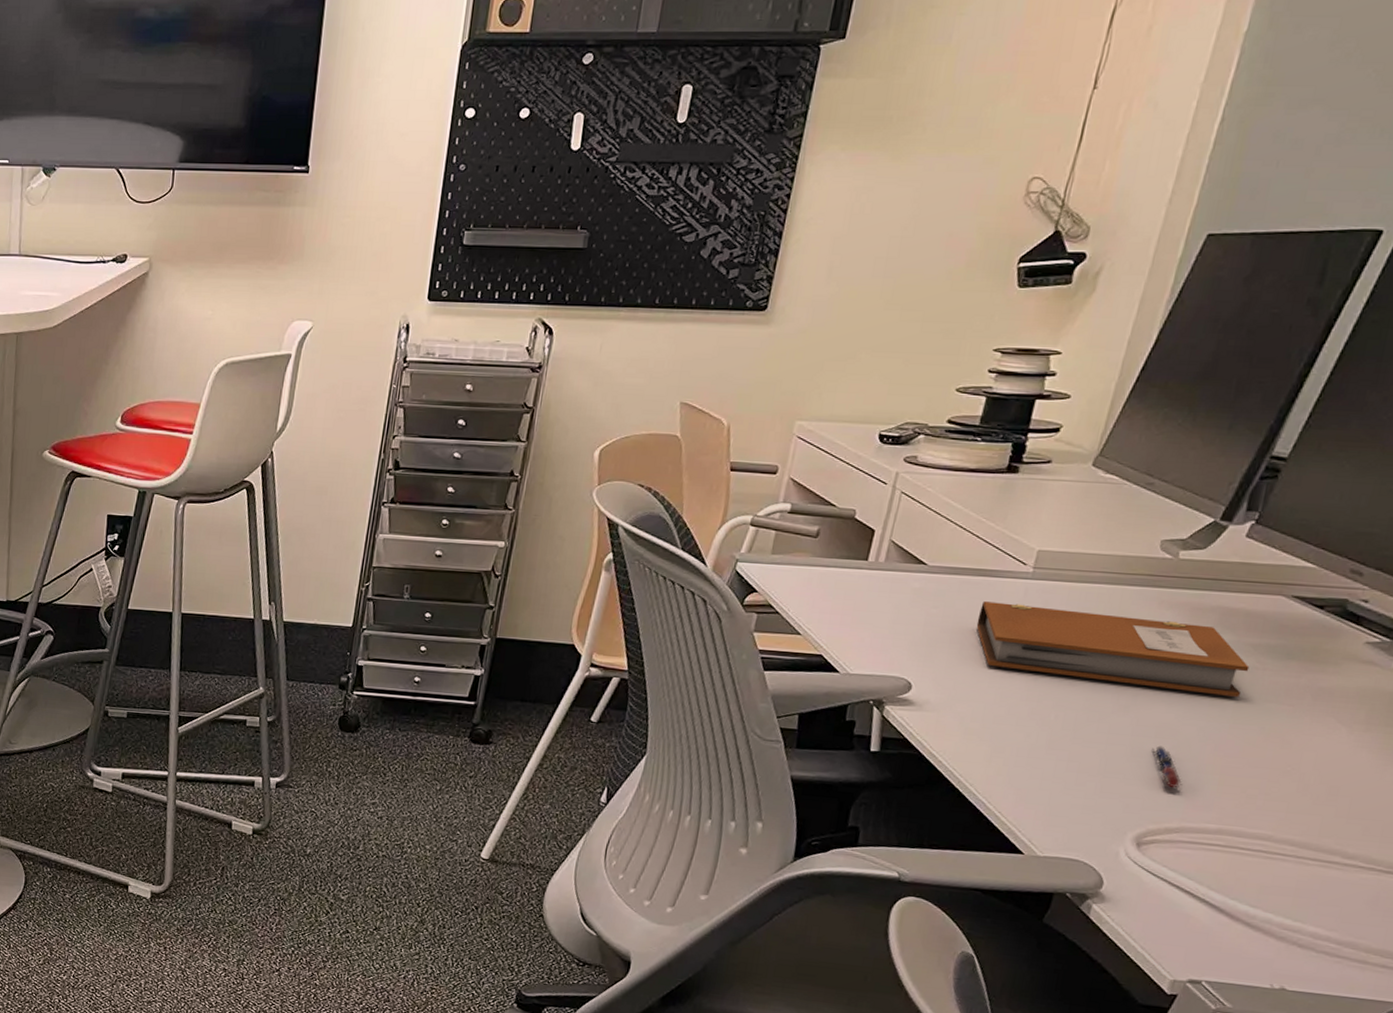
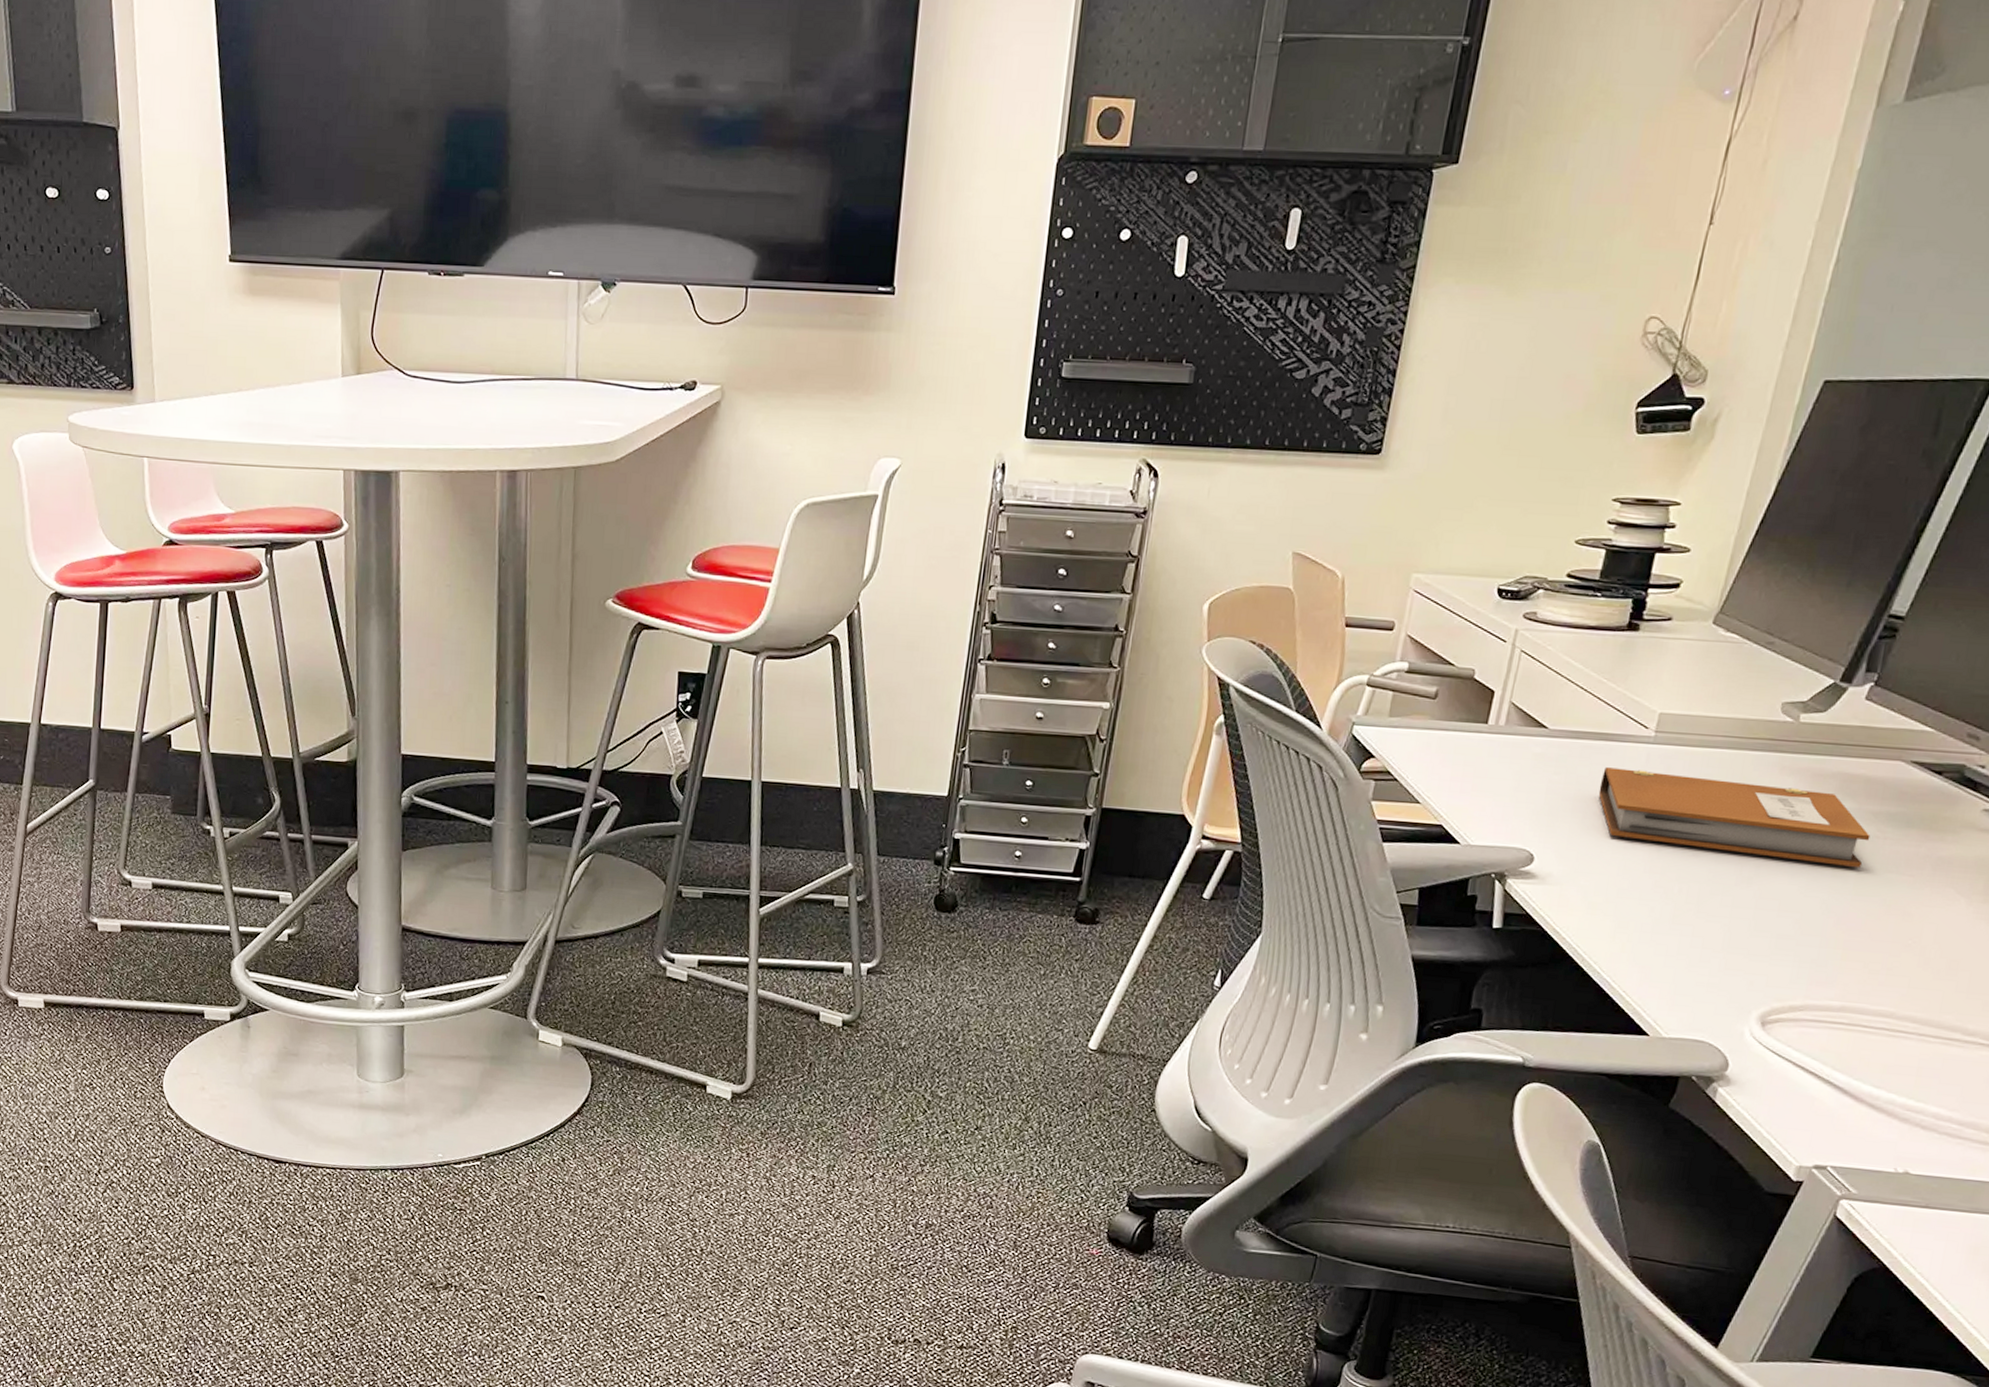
pen: present [1152,745,1183,788] -> none [1775,919,1806,964]

